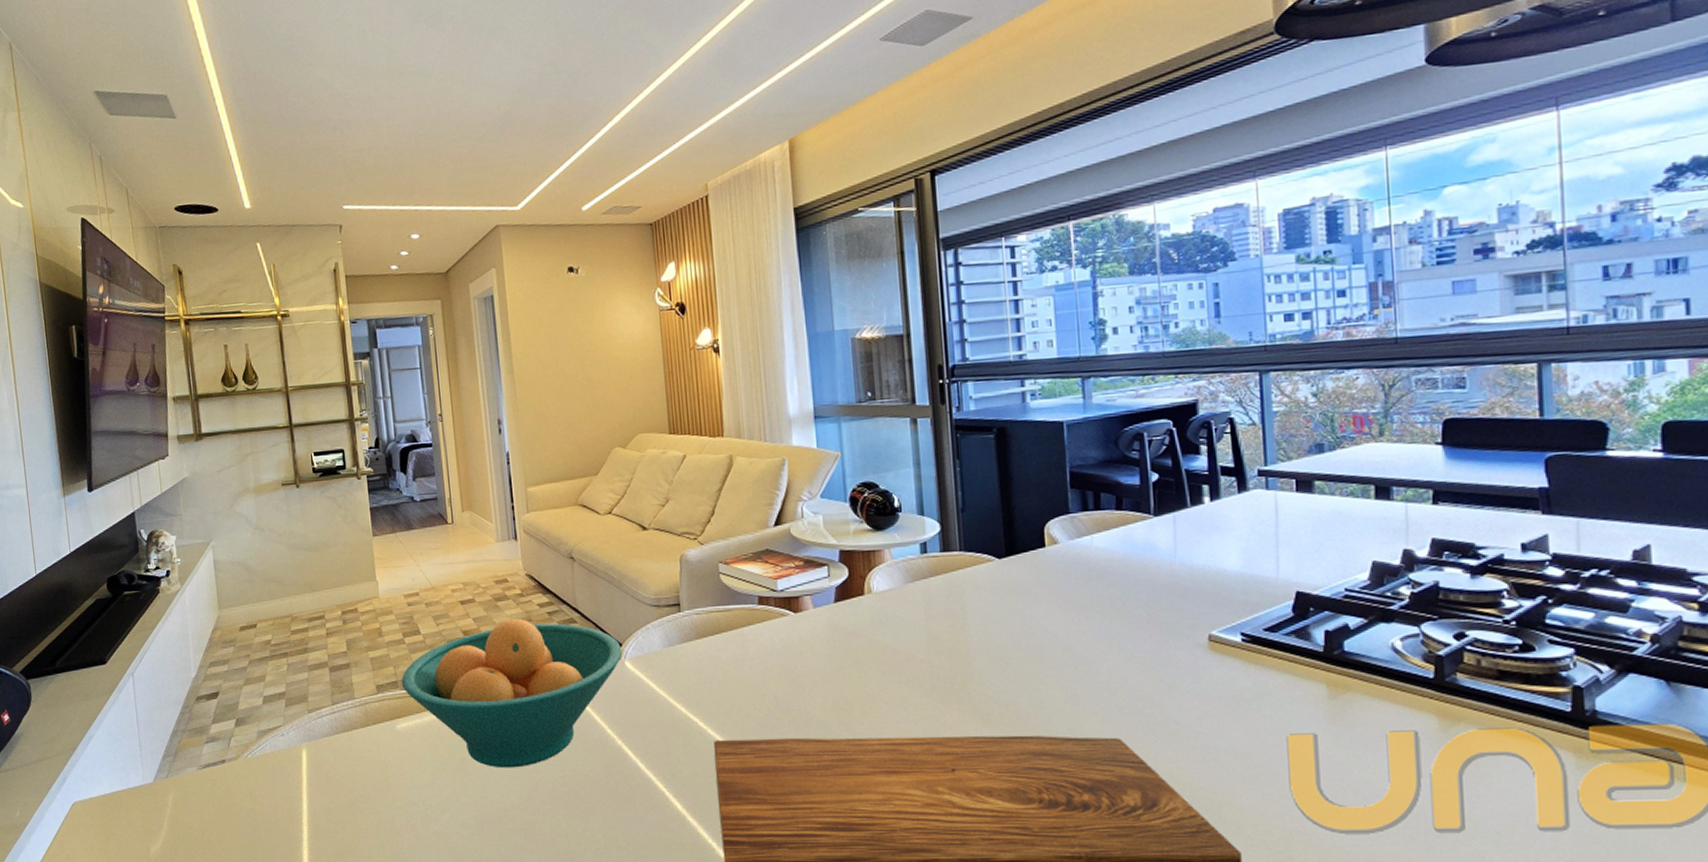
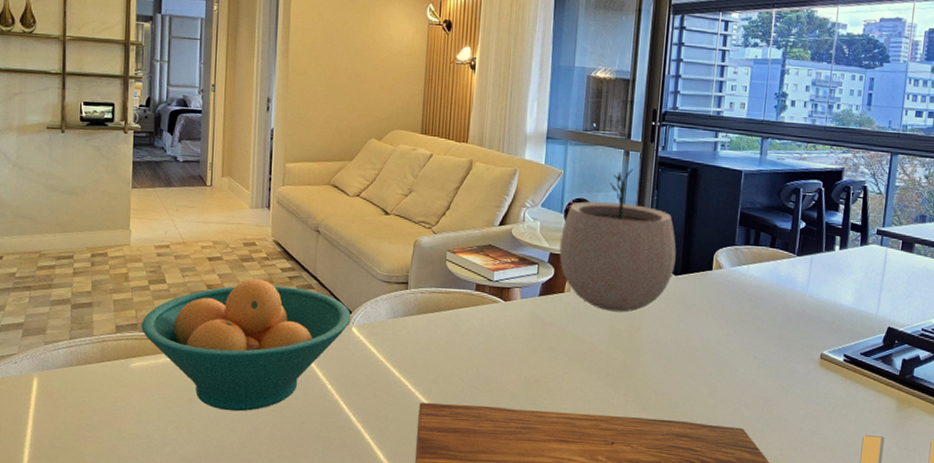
plant pot: none [849,438,997,611] -> present [559,168,677,312]

